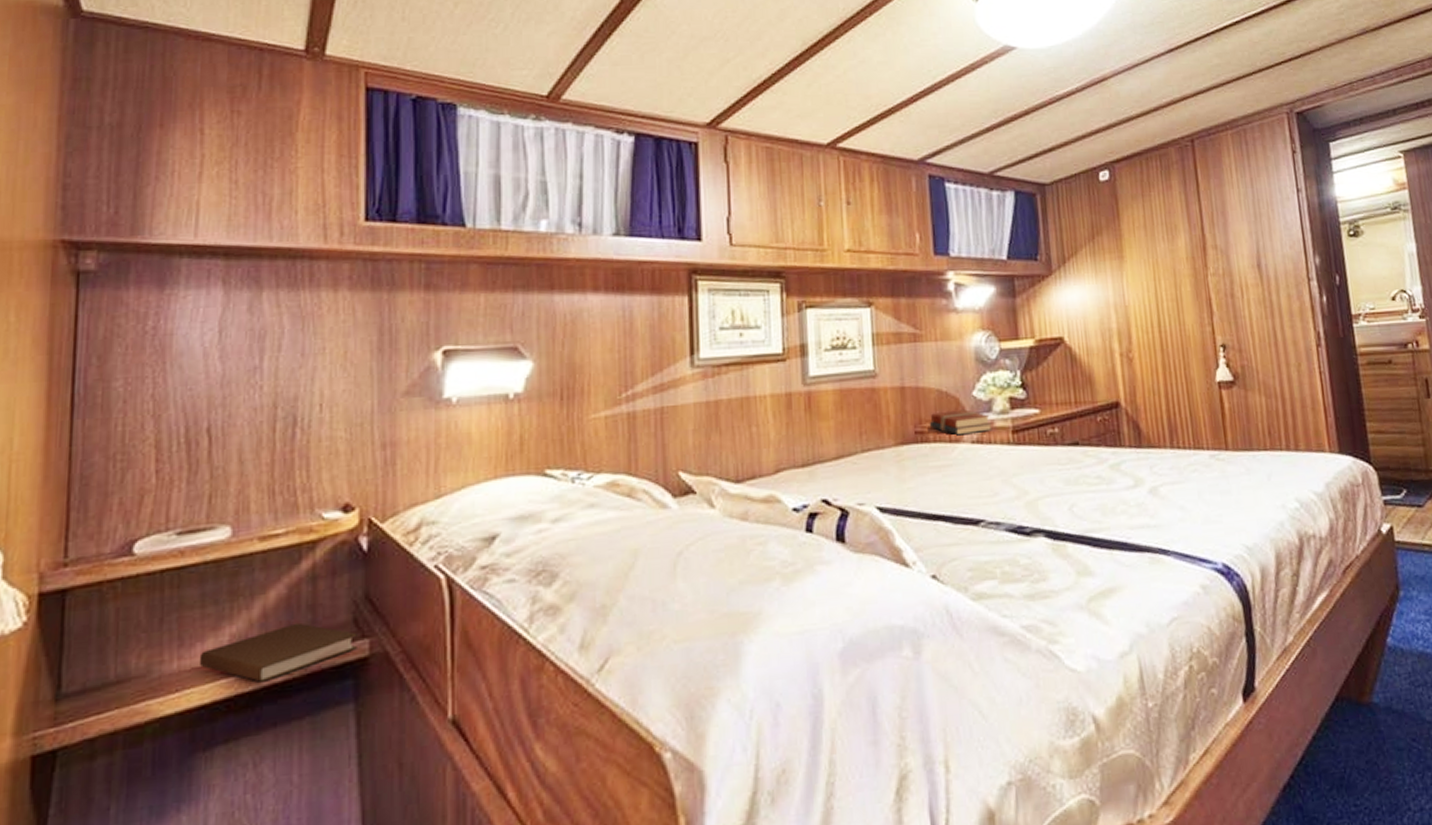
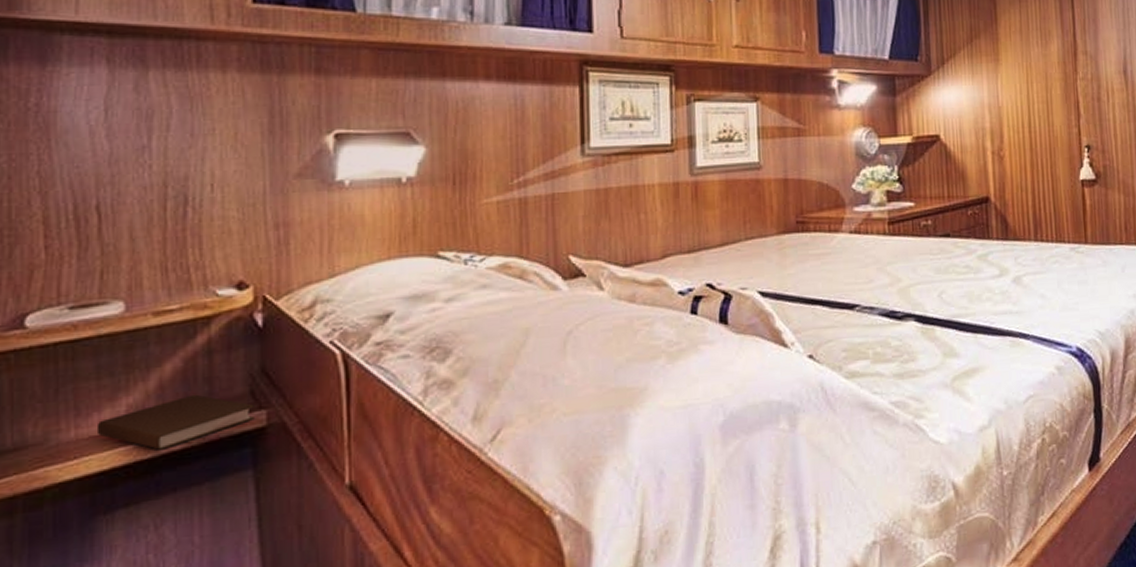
books: present [929,409,993,436] -> none [810,201,870,226]

